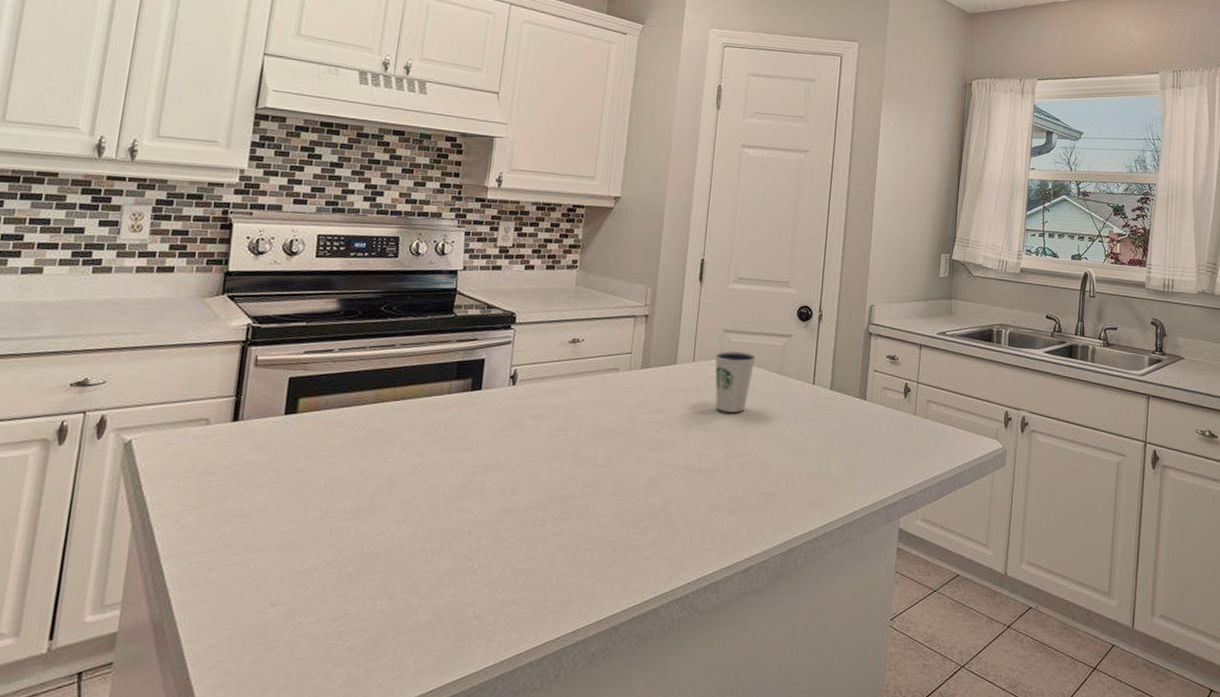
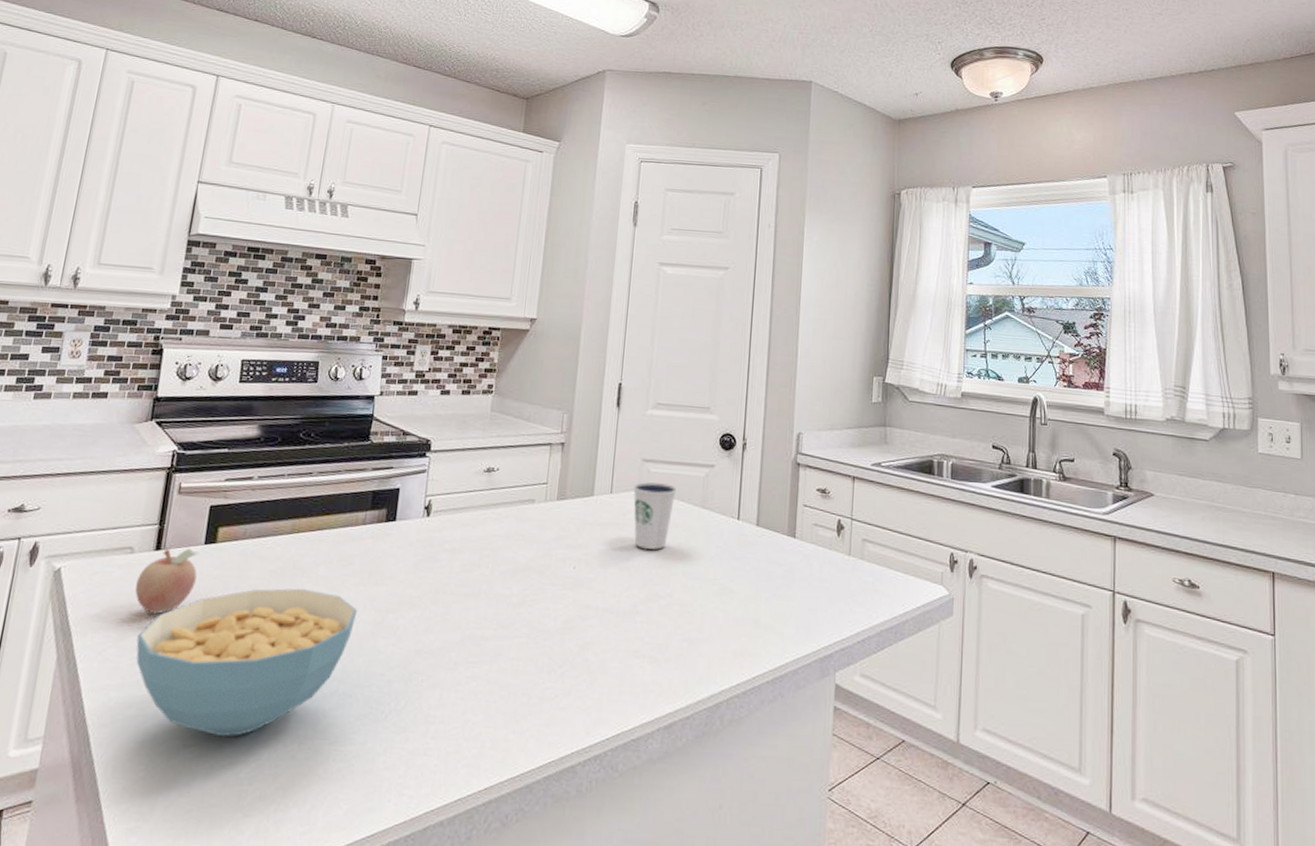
fruit: none [212,418,279,482] -> present [135,547,199,614]
cereal bowl: none [216,454,445,596] -> present [136,588,358,737]

